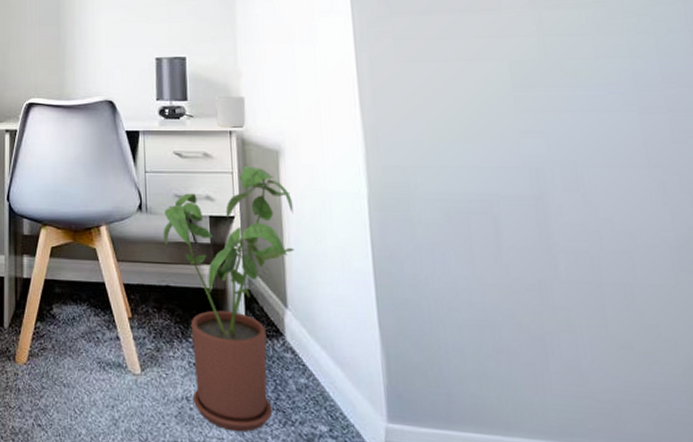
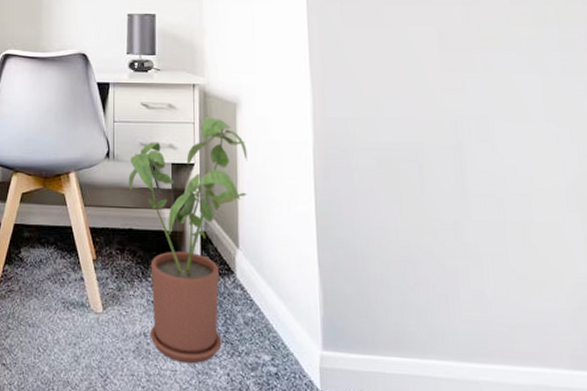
mug: present [214,95,246,128] -> none [180,51,209,81]

